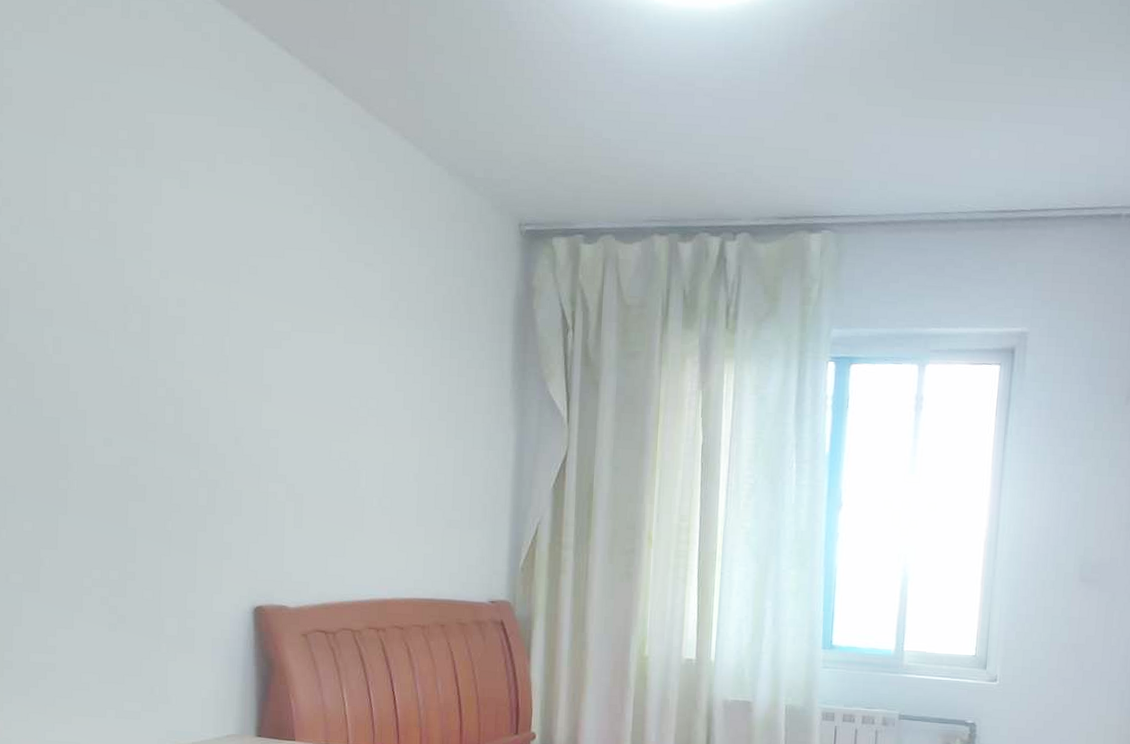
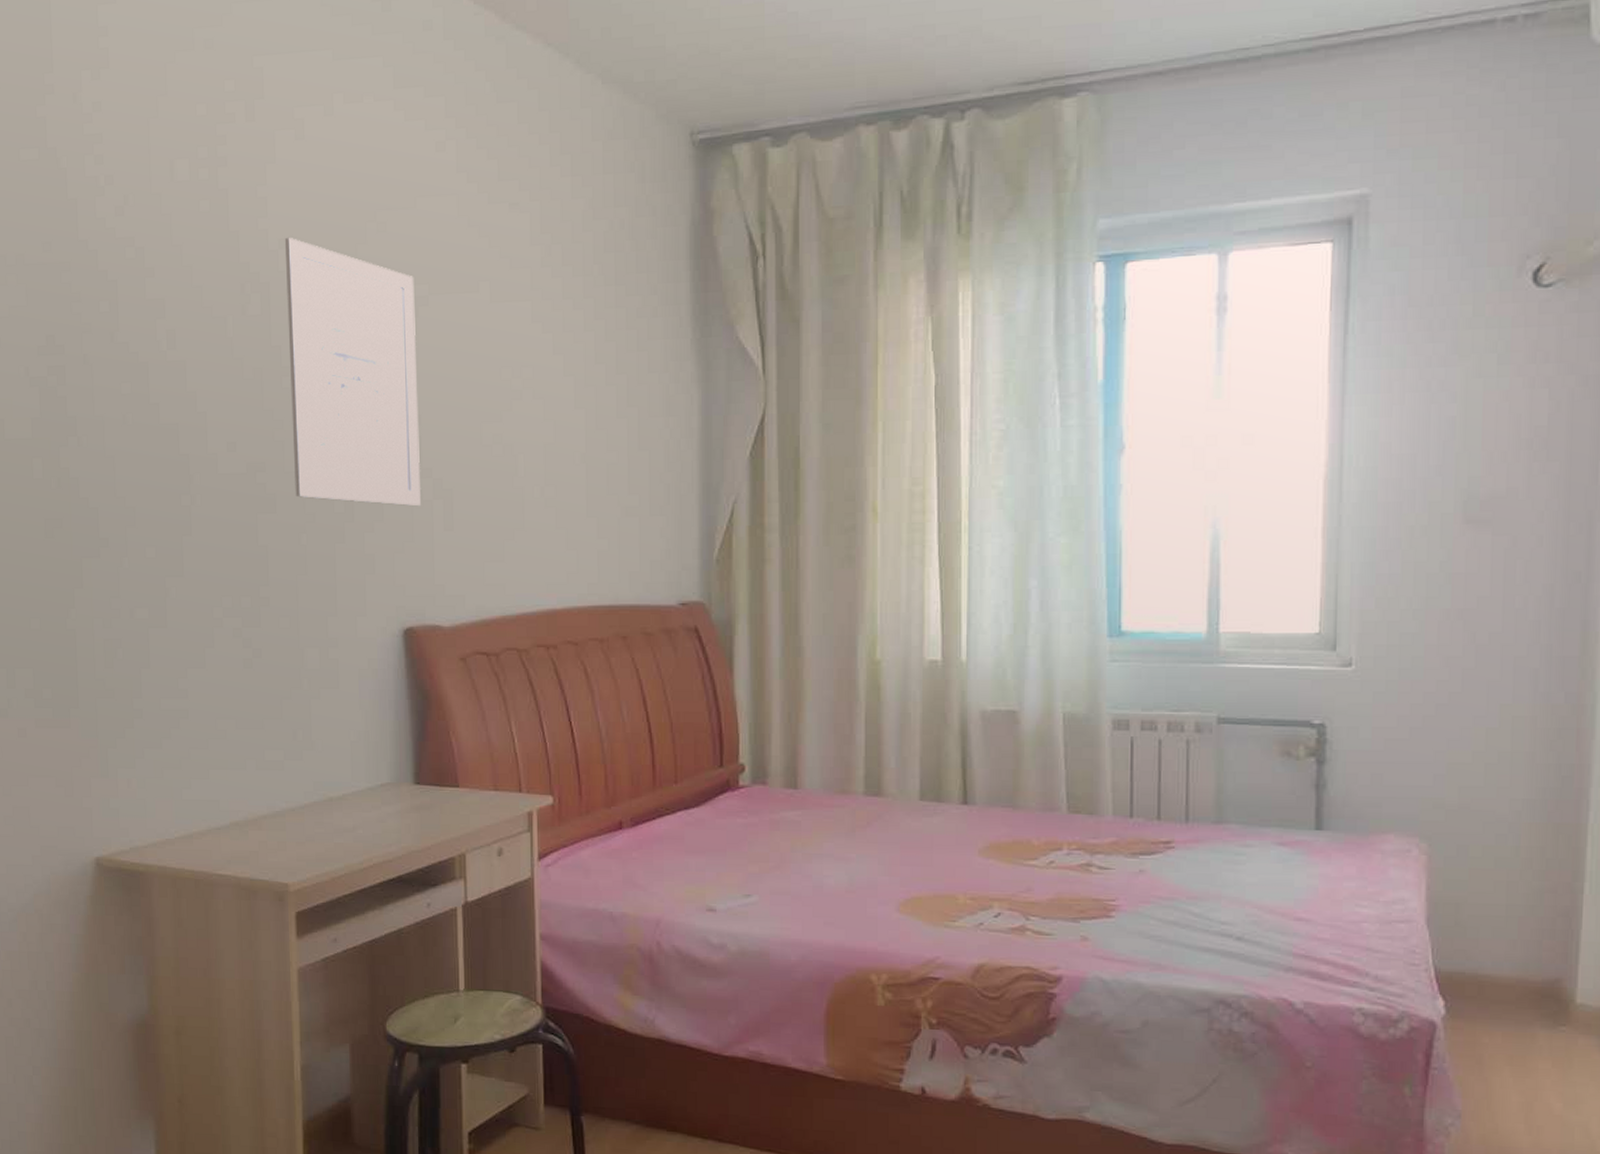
wall art: none [164,270,279,506] -> present [284,238,421,507]

